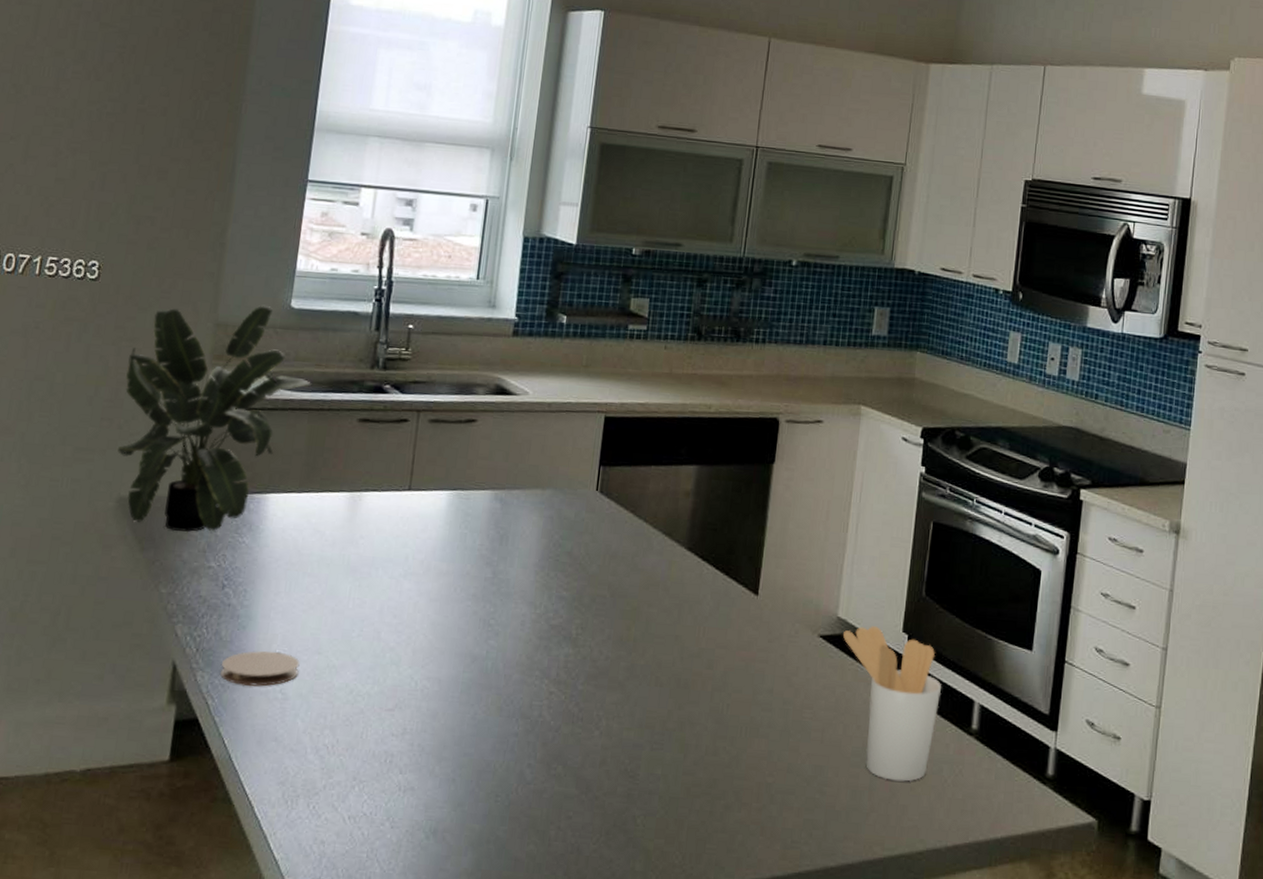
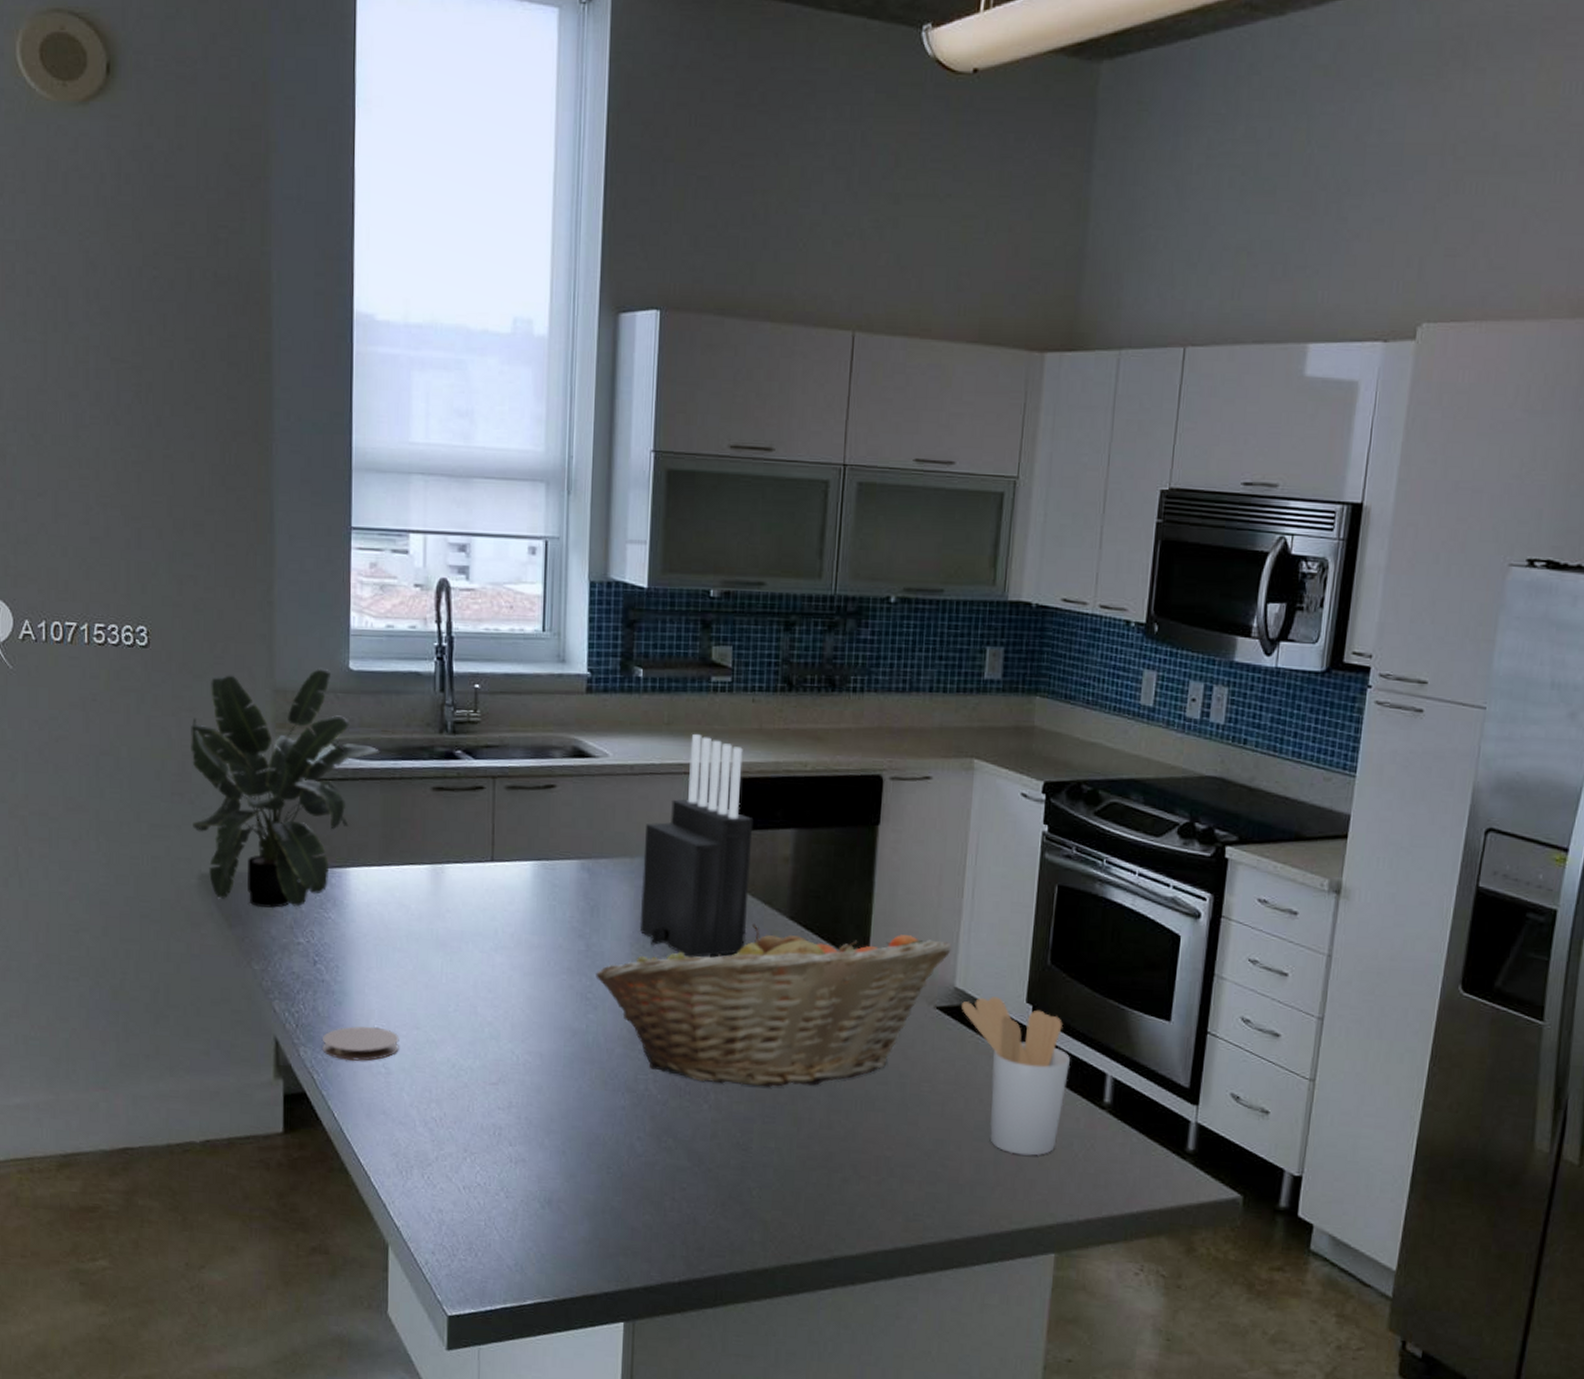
fruit basket: none [499,553,836,714] -> present [596,923,952,1088]
knife block: none [546,375,659,587] -> present [640,733,754,959]

